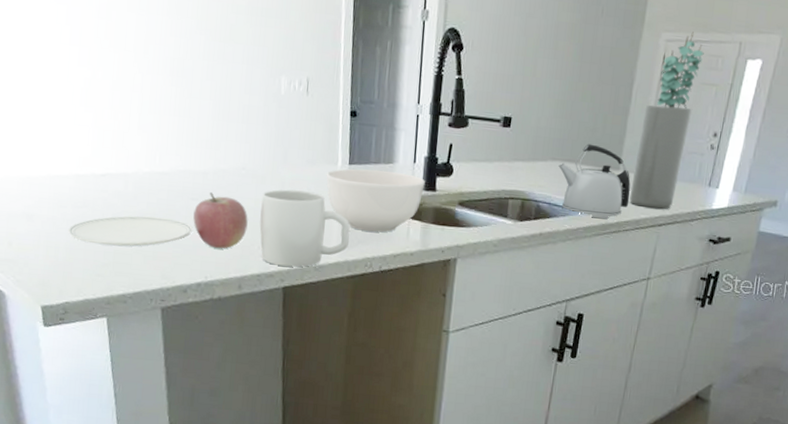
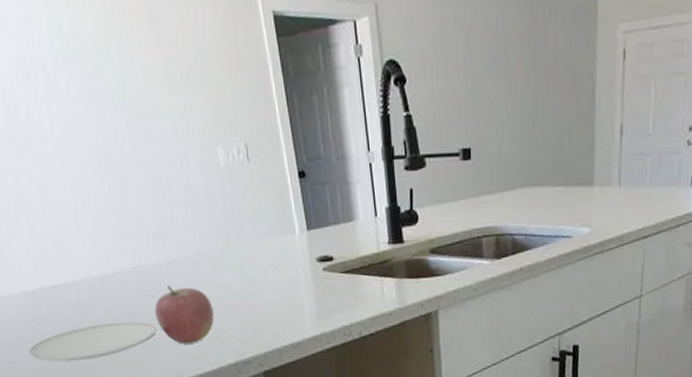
mug: present [259,189,350,267] -> none [222,266,324,351]
bowl: present [326,168,425,233] -> none [285,229,391,299]
kettle: present [558,143,631,219] -> none [528,162,609,242]
vase: present [629,32,704,209] -> none [609,17,667,221]

